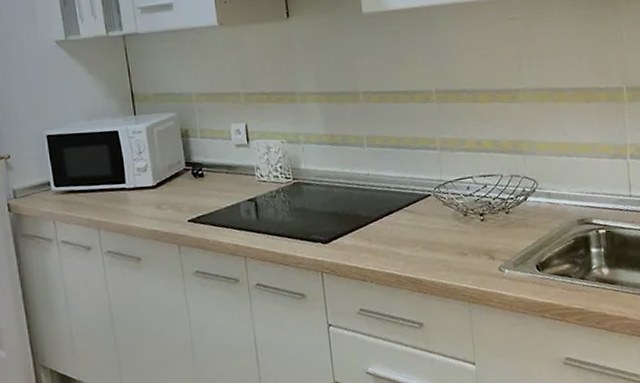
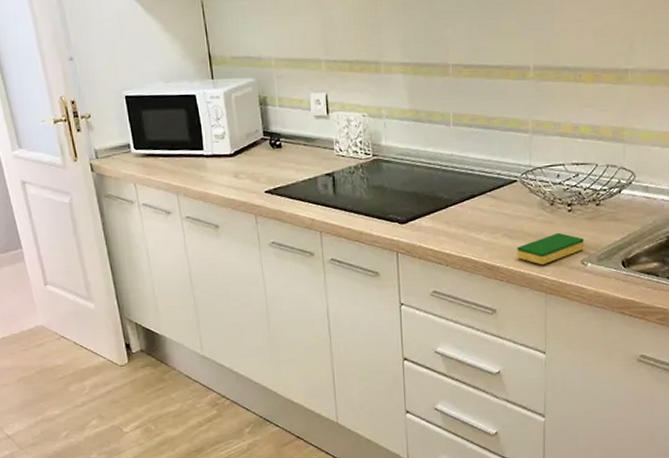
dish sponge: none [437,241,500,275] -> present [517,232,584,265]

